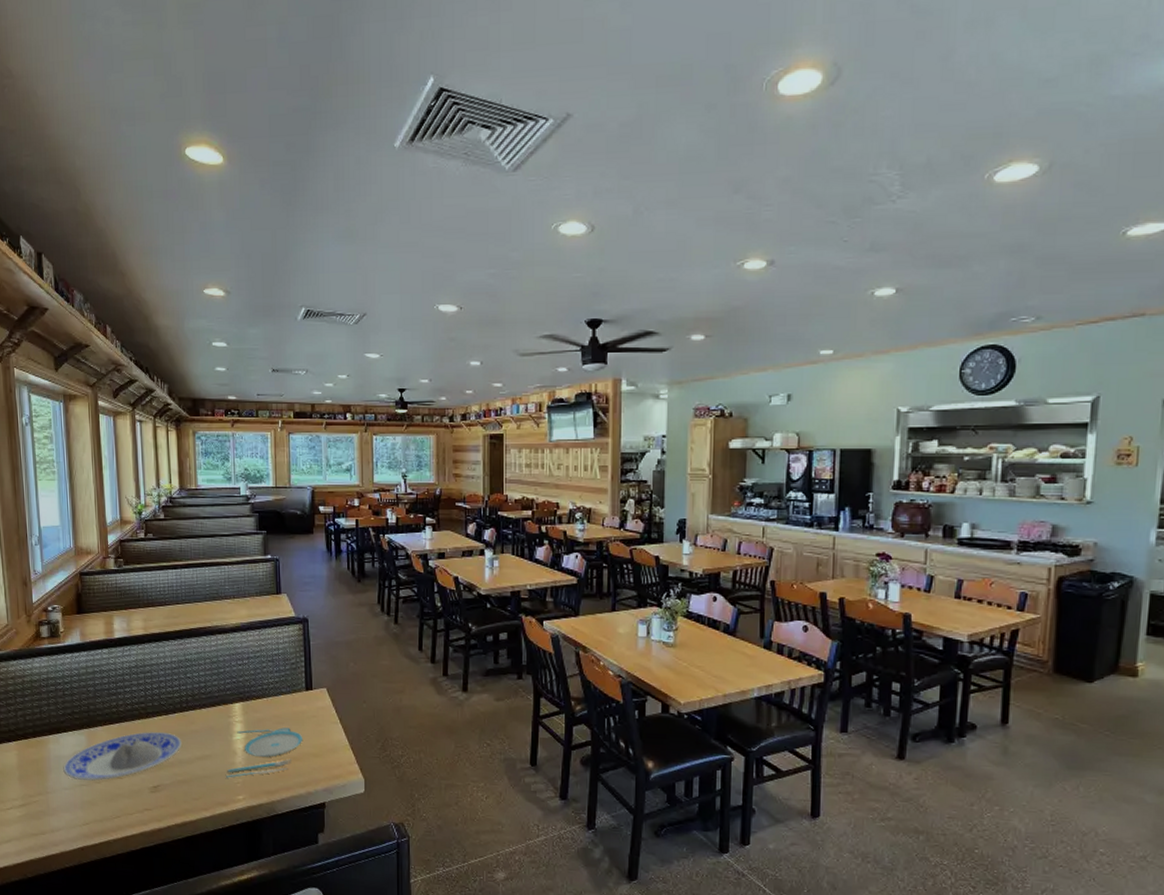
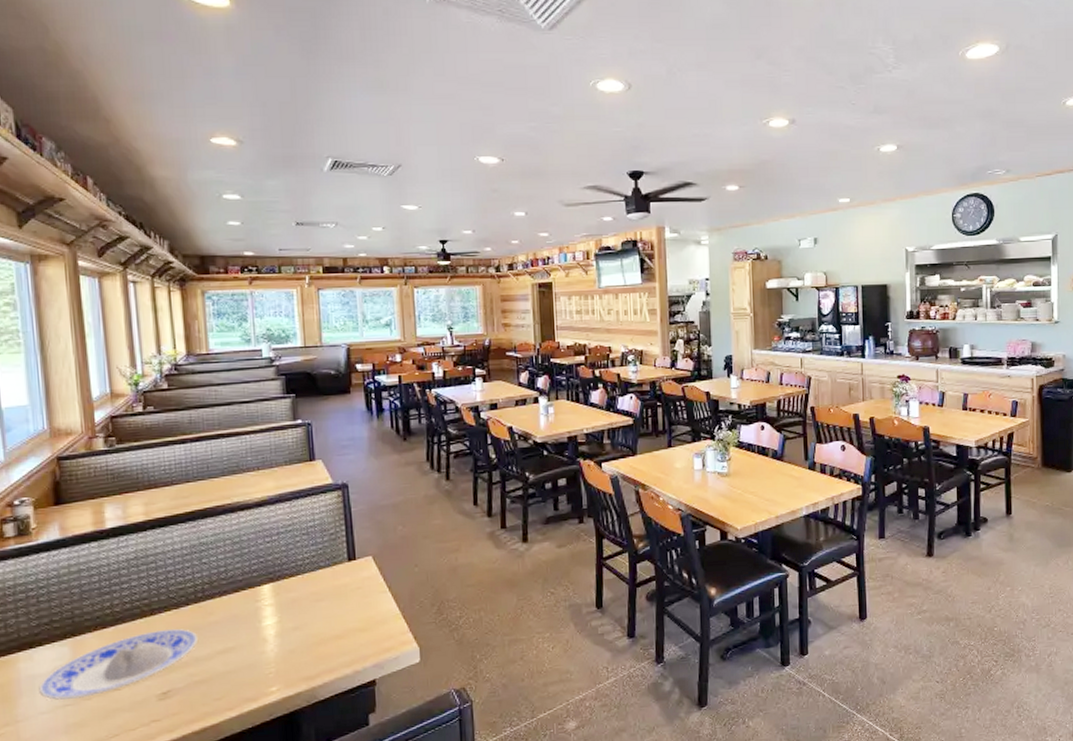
plate: present [226,727,303,778] -> none [255,604,347,670]

